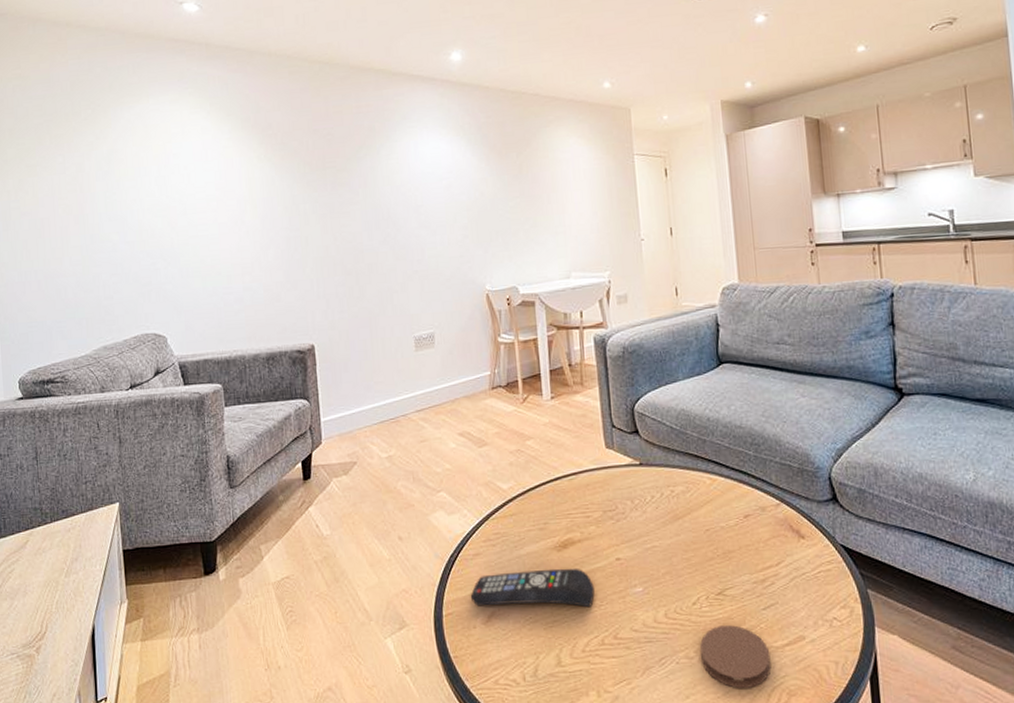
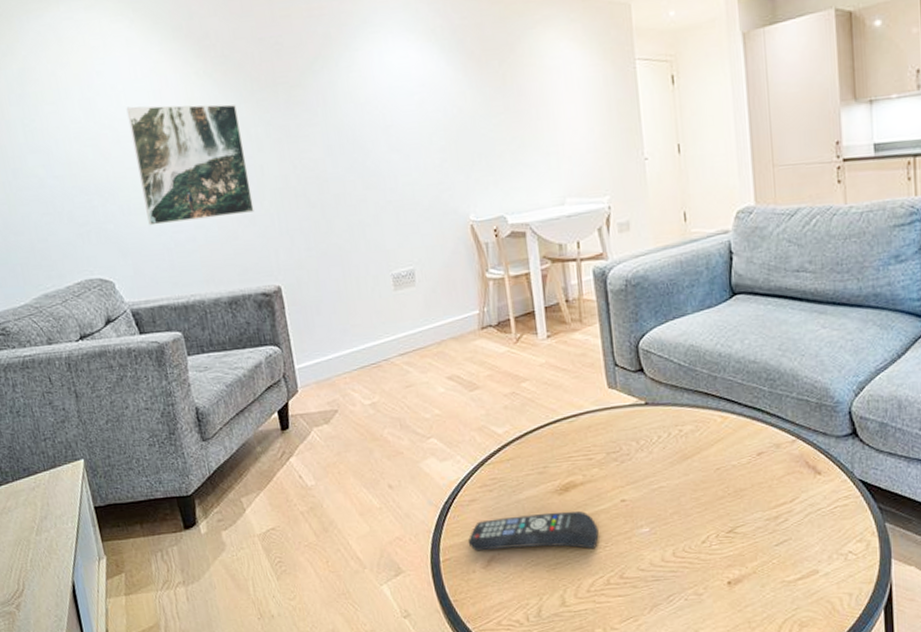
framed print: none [195,183,297,287] -> present [126,104,254,226]
coaster: present [700,625,771,688] -> none [709,562,783,622]

